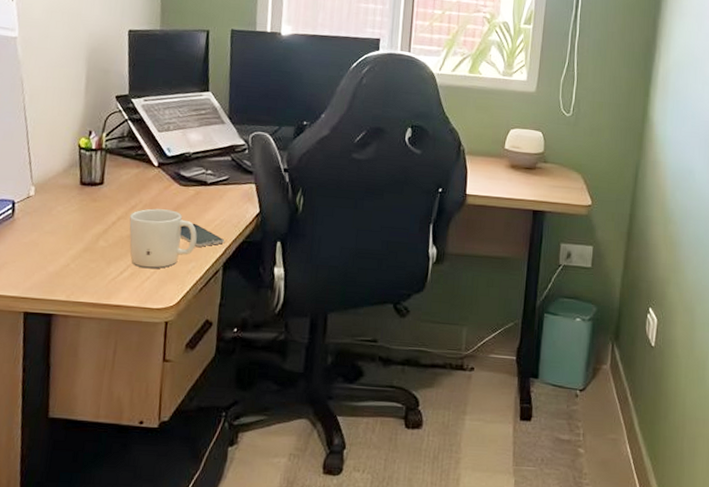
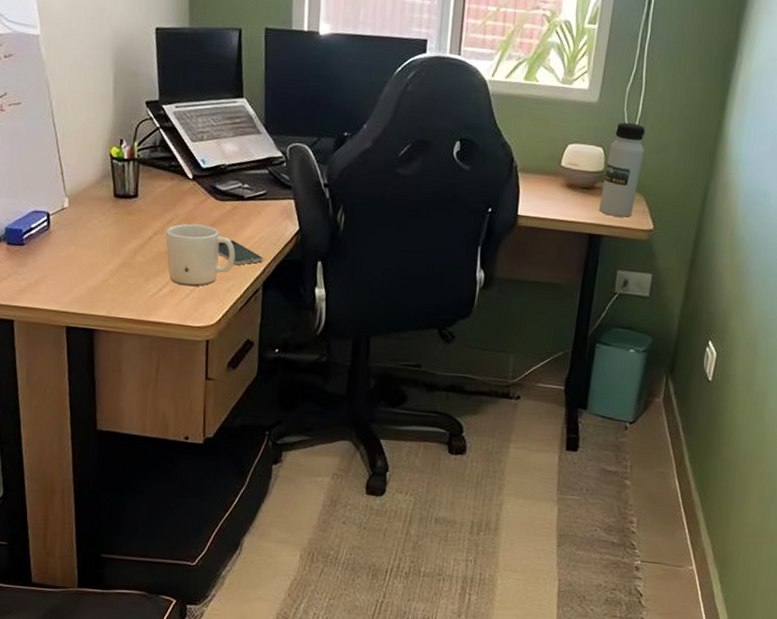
water bottle: none [541,109,580,194] -> present [599,122,646,217]

